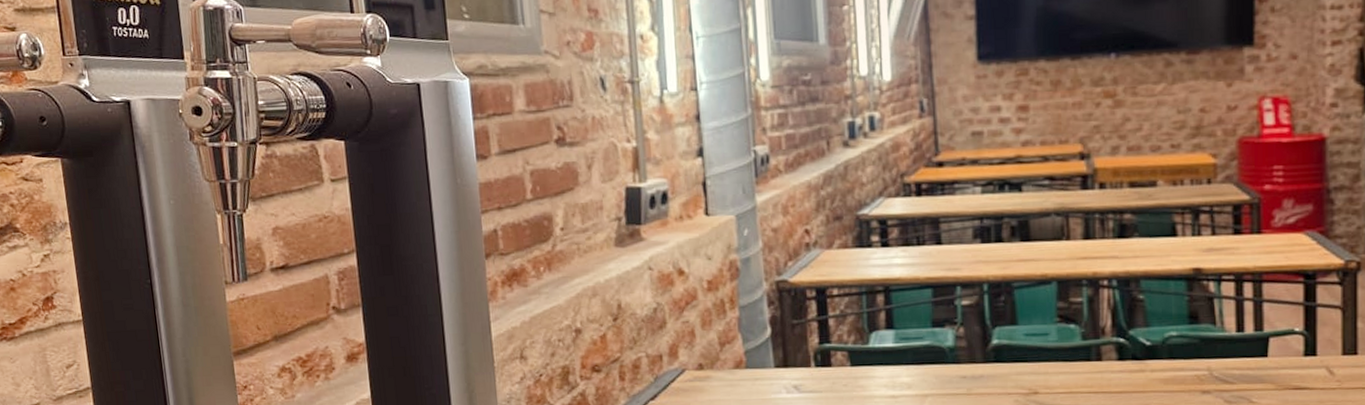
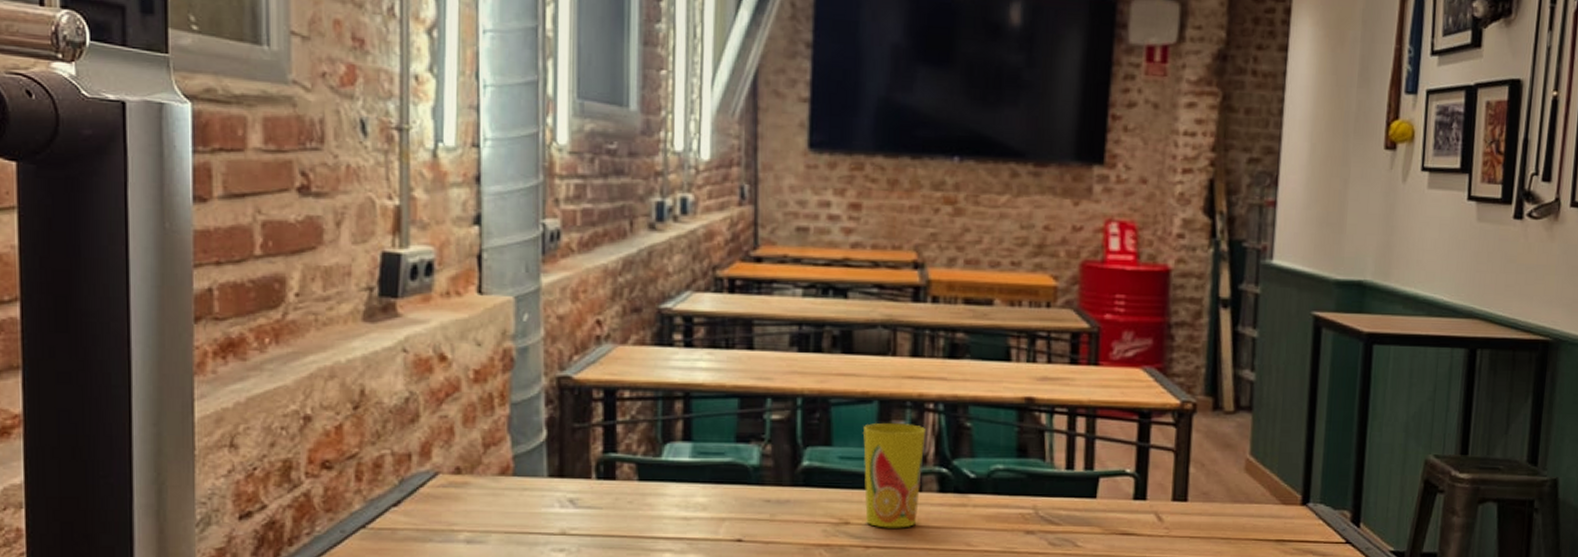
cup: none [1044,300,1103,396] -> present [862,422,927,528]

